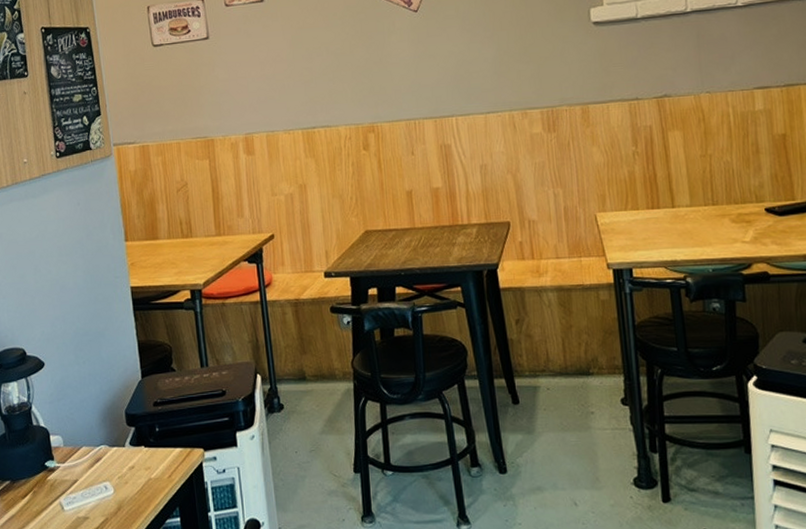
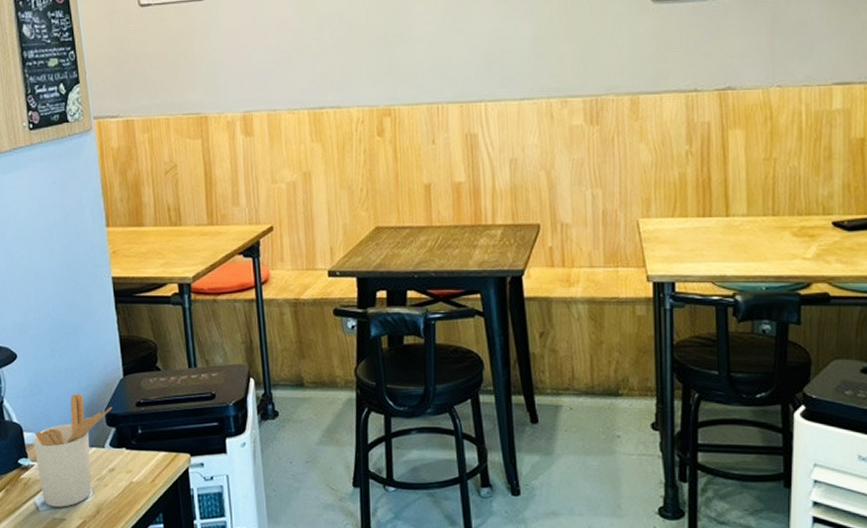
utensil holder: none [59,396,132,506] -> present [33,393,113,507]

